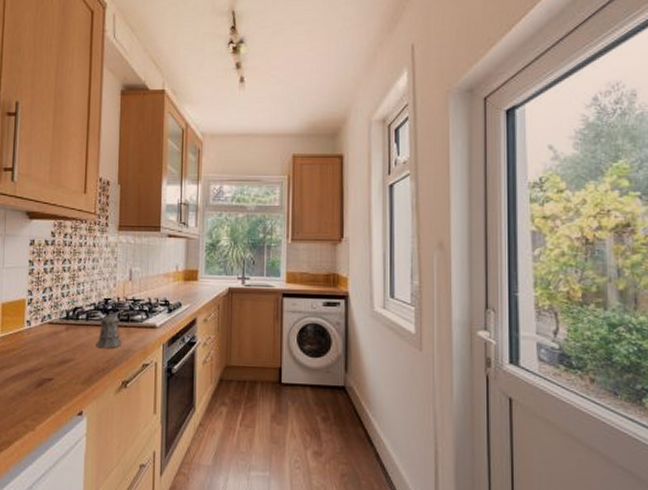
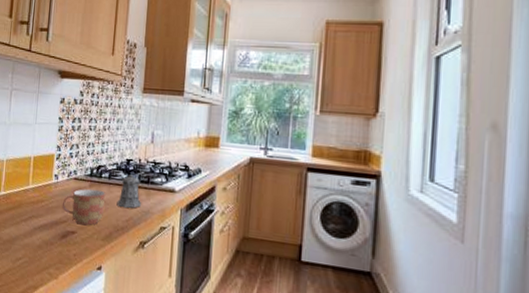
mug: none [36,332,84,371] -> present [62,188,106,226]

